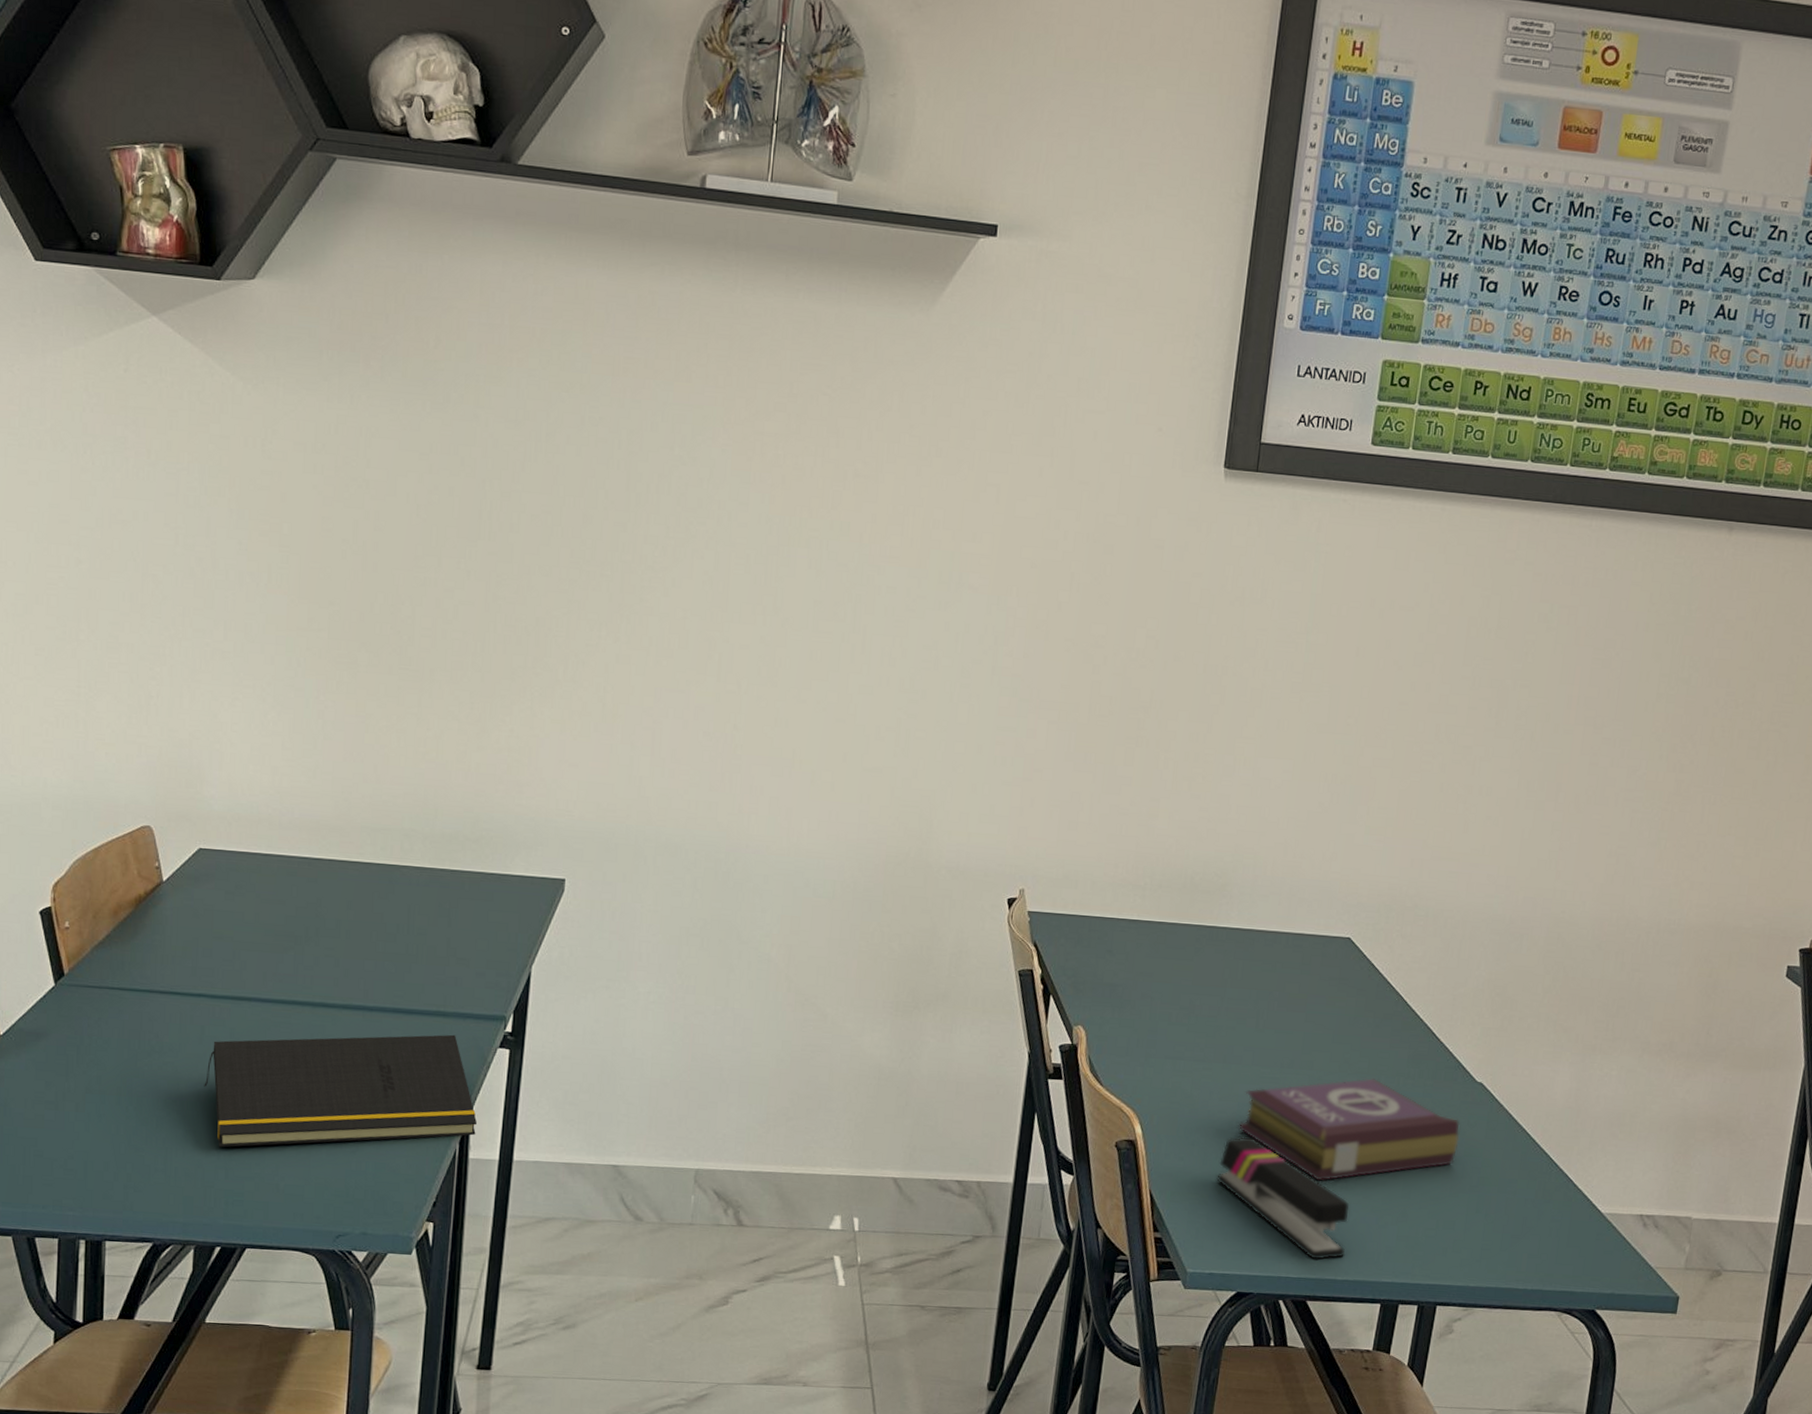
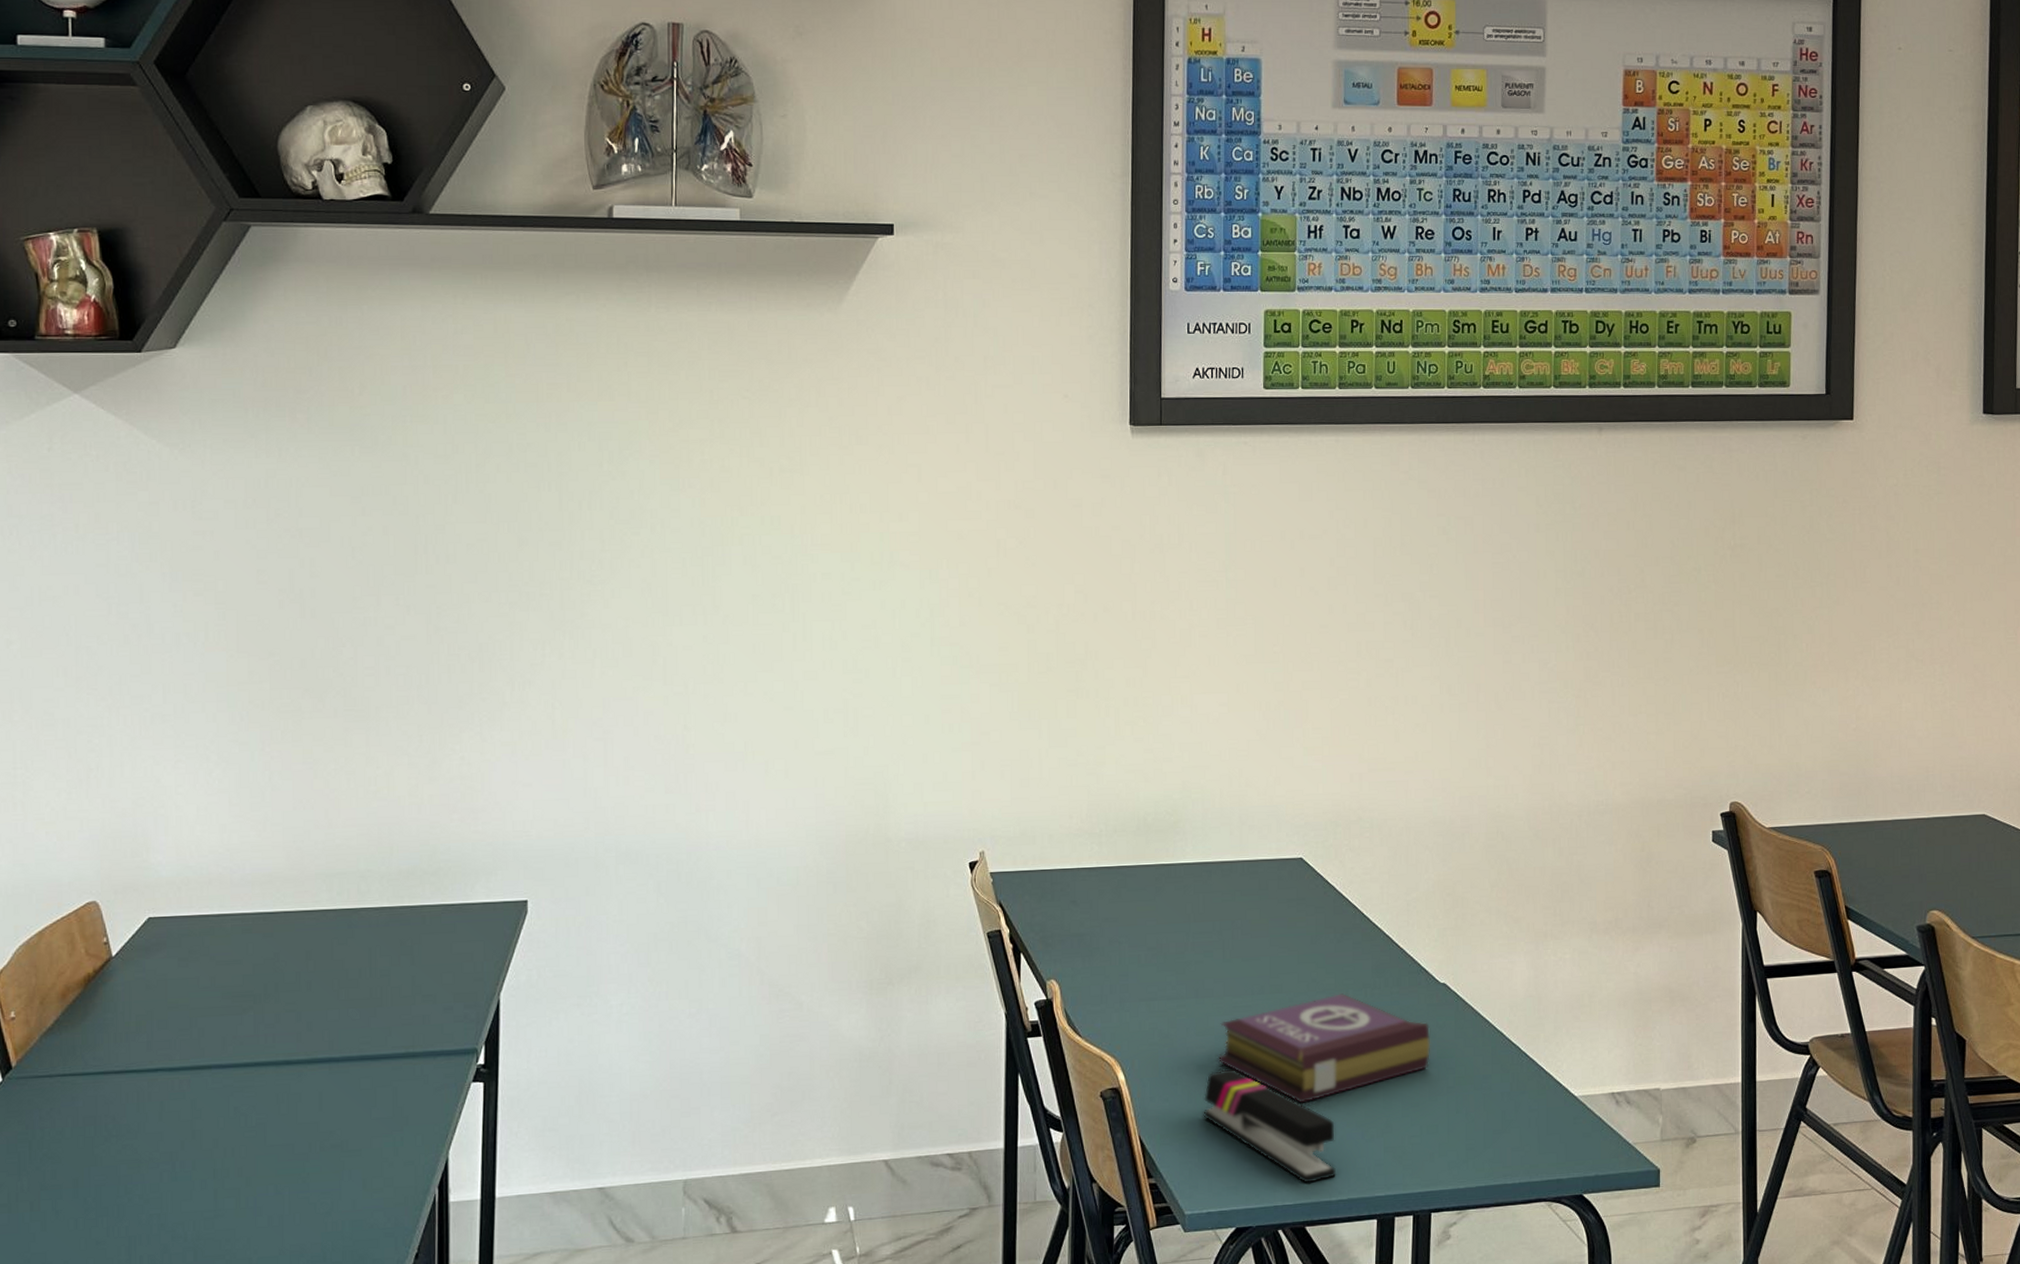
notepad: present [204,1034,478,1148] -> none [166,1075,456,1228]

